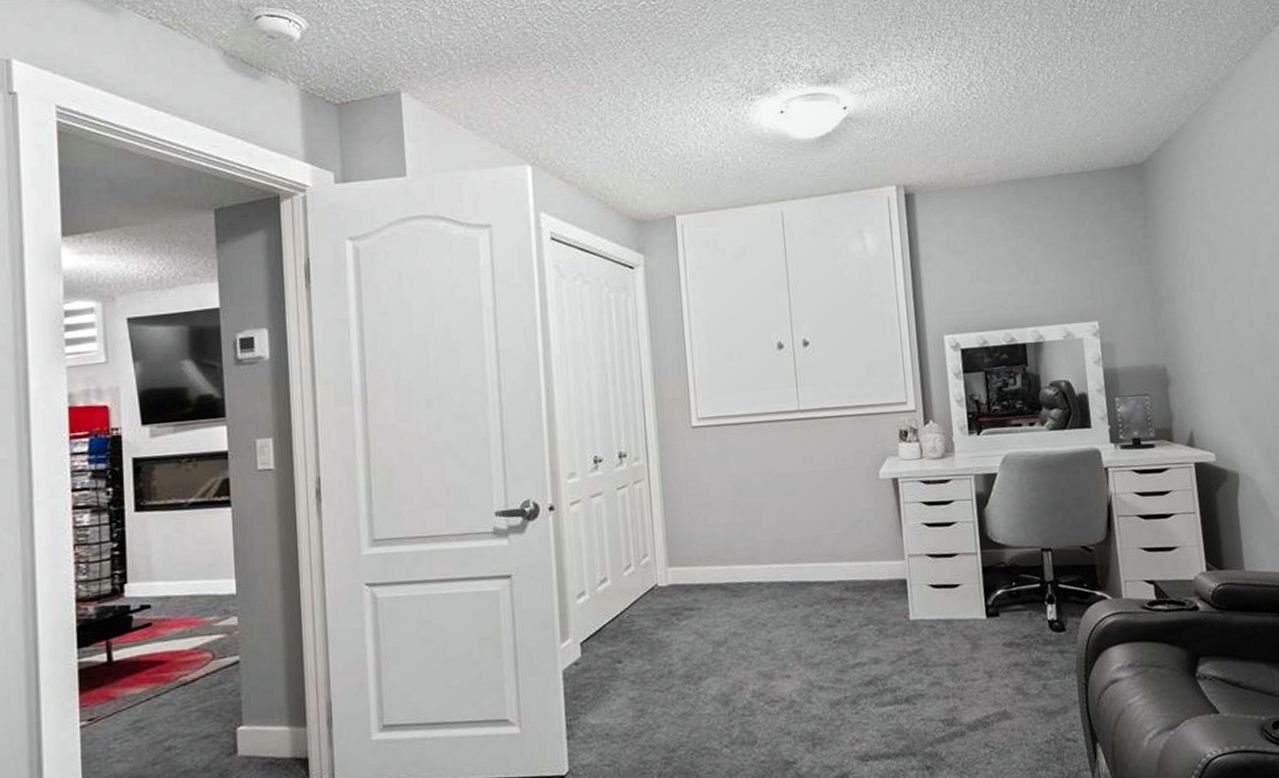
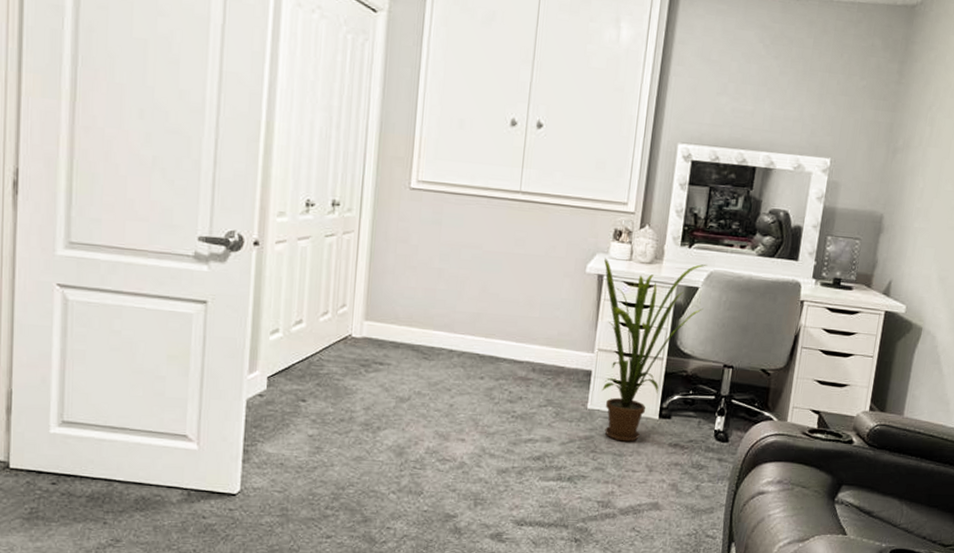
house plant: none [896,449,1007,650] -> present [602,258,708,442]

